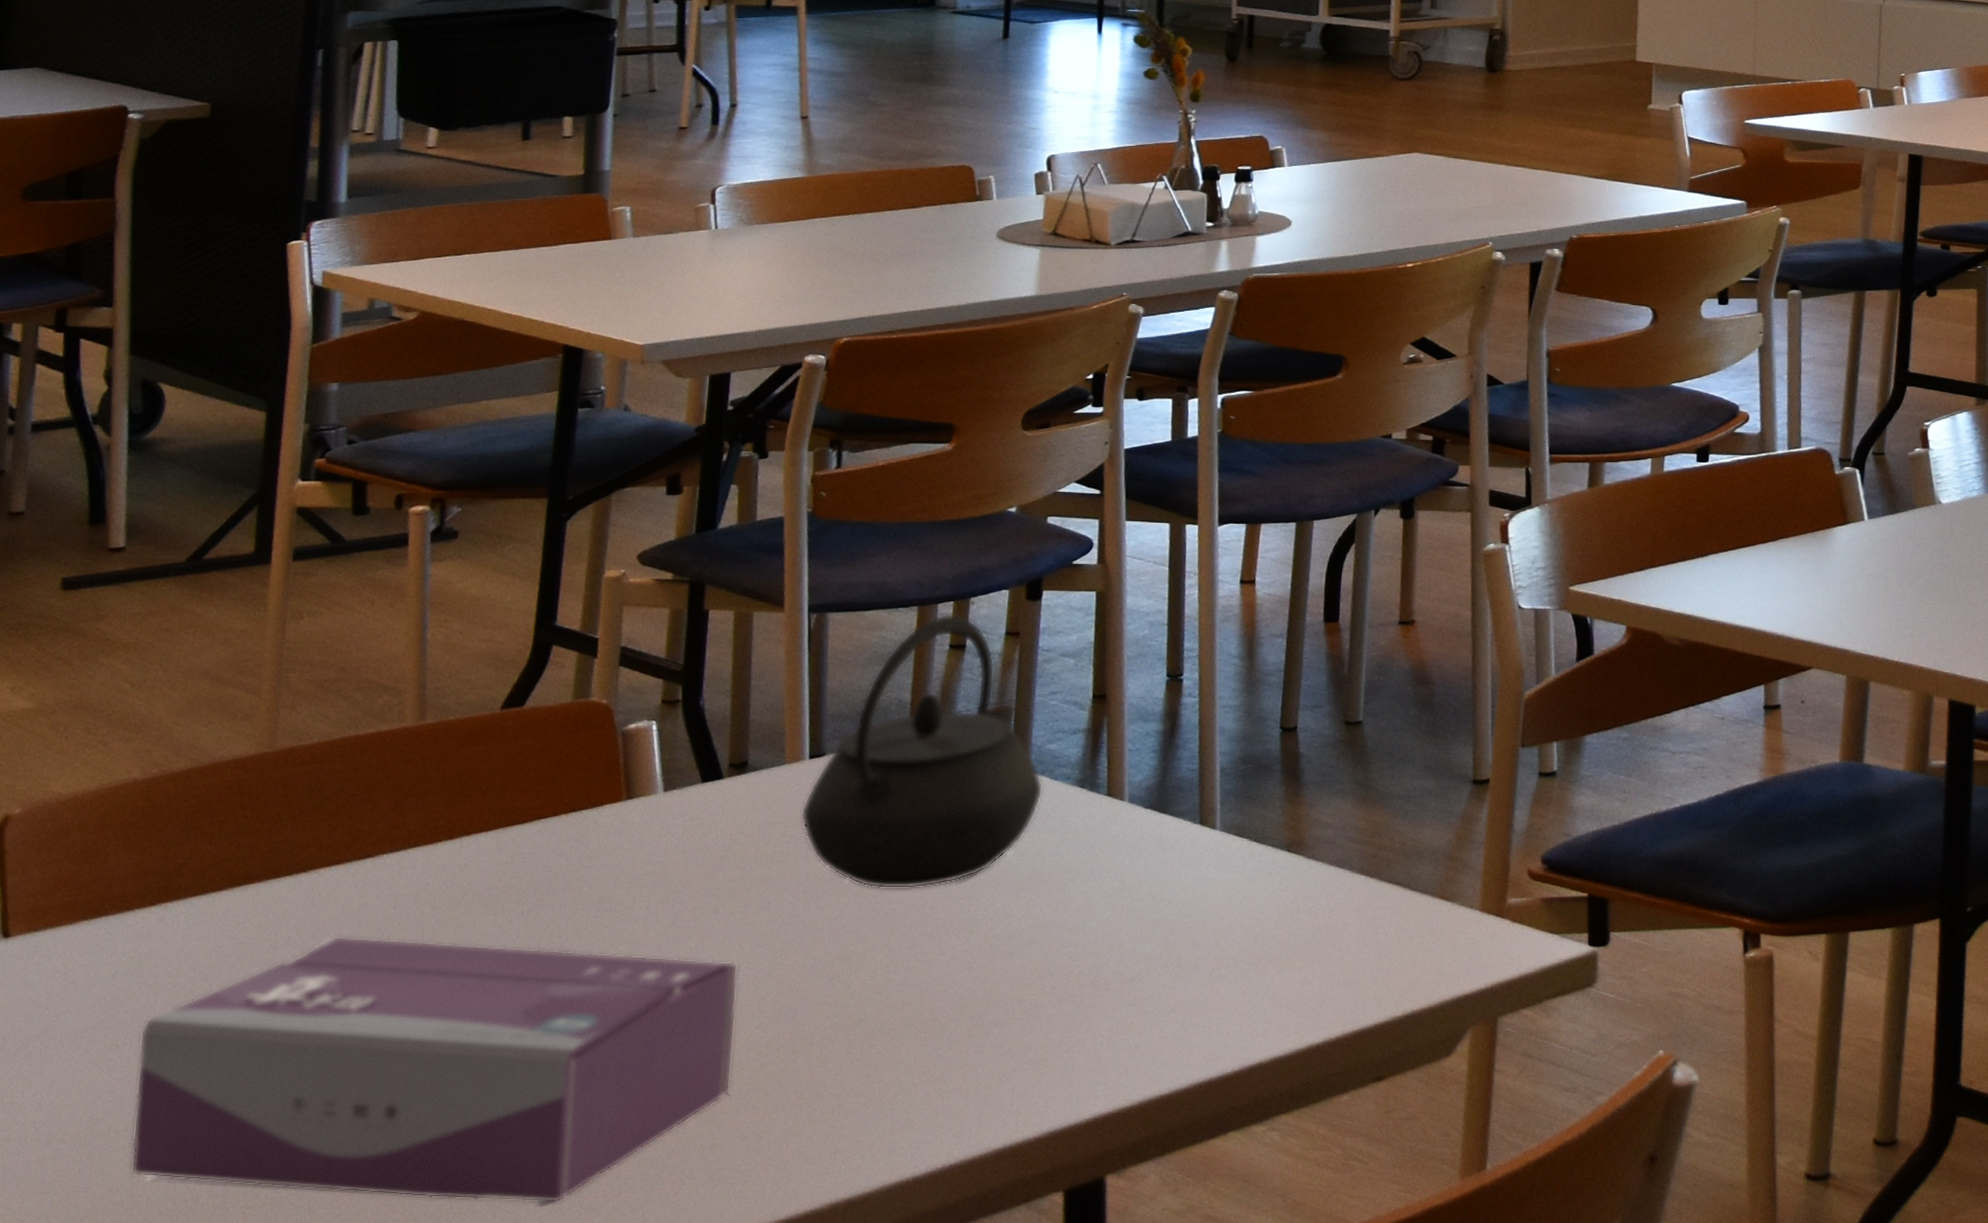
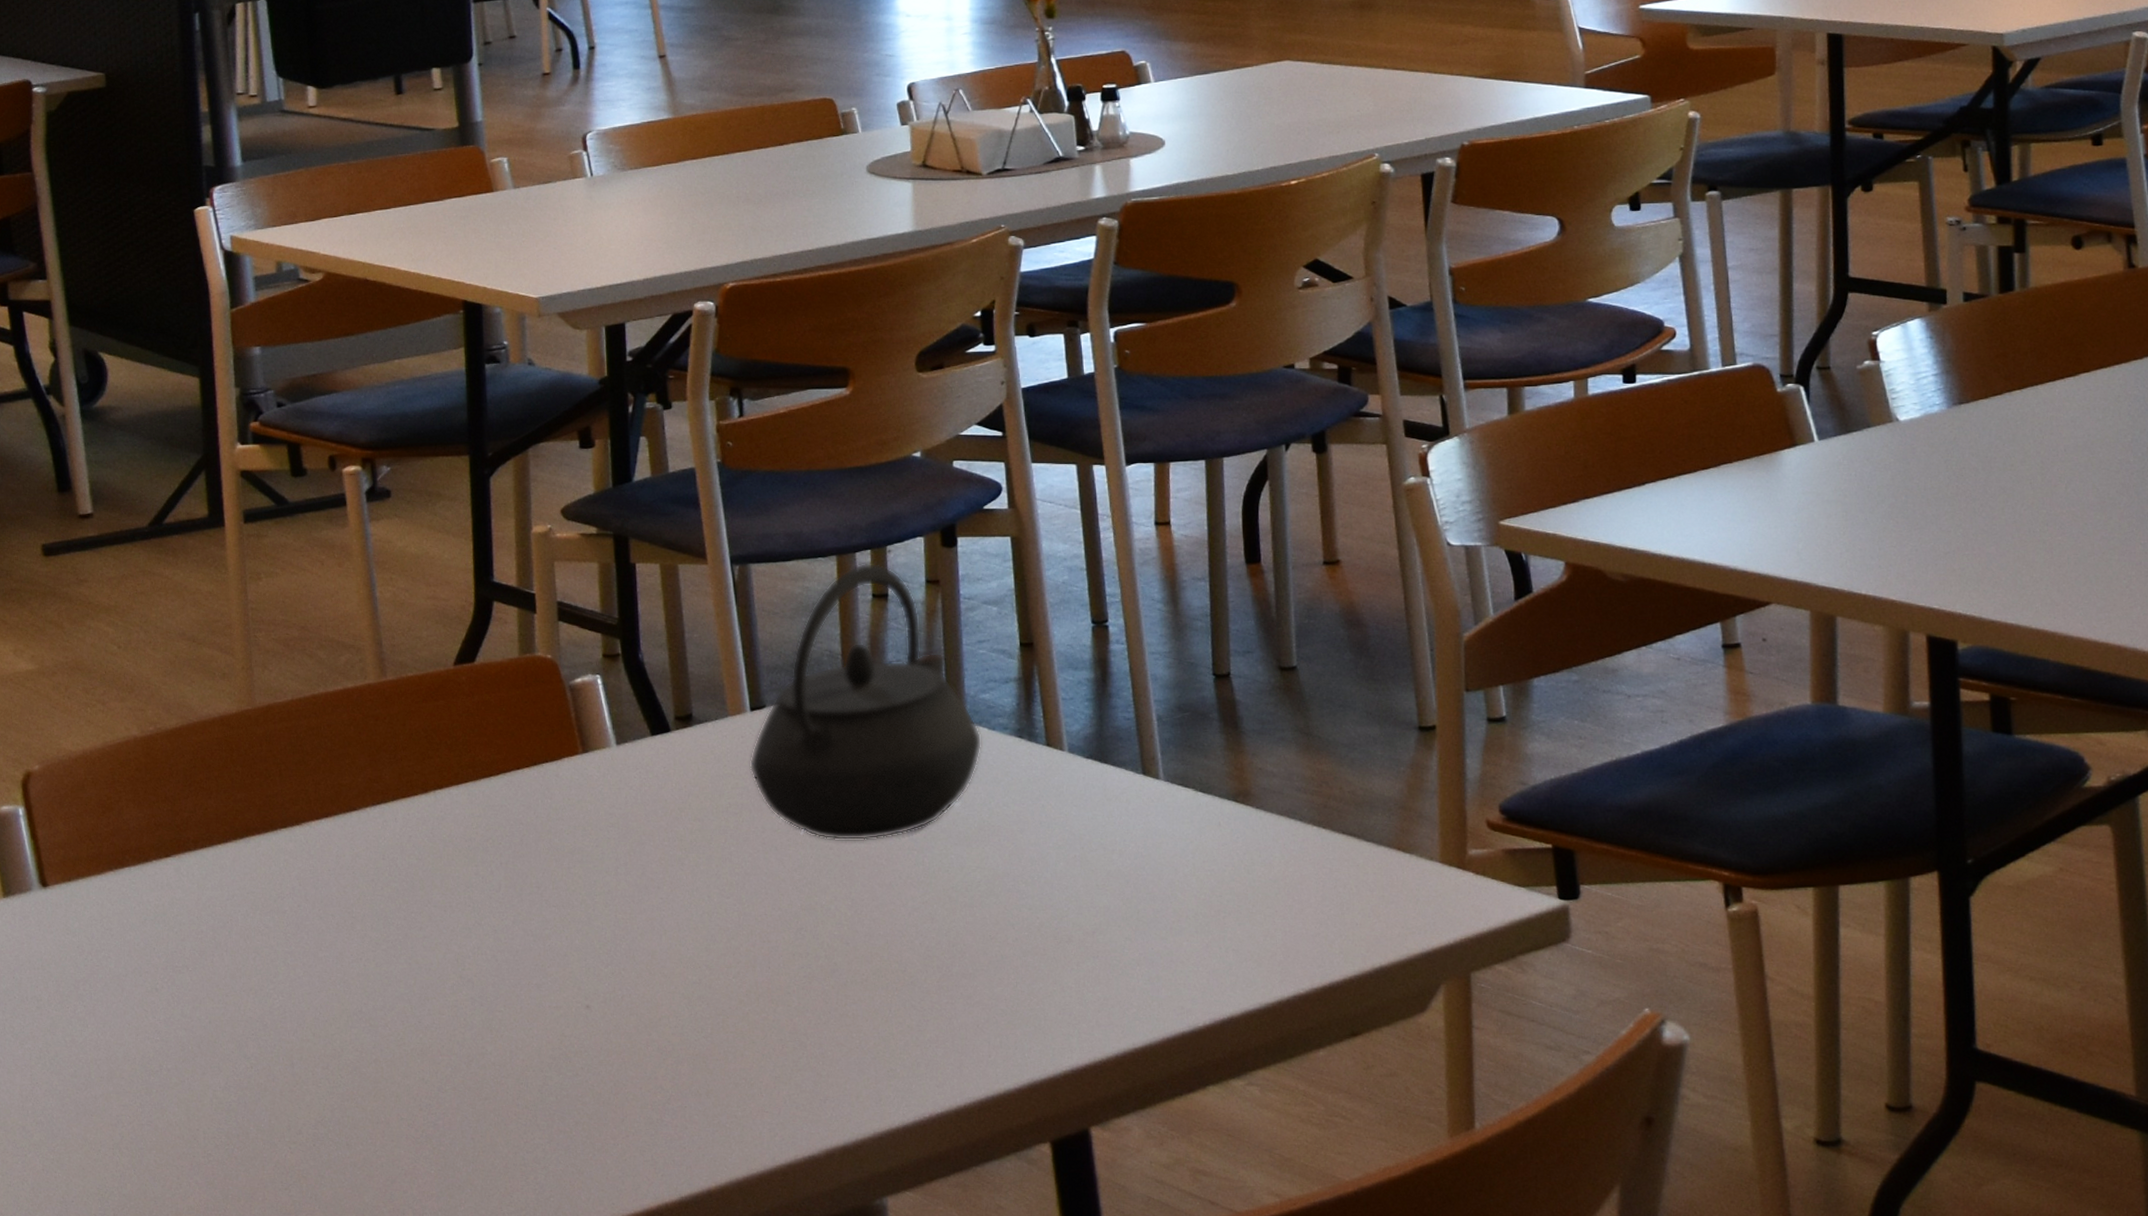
tissue box: present [130,936,738,1203] -> none [174,886,718,1144]

